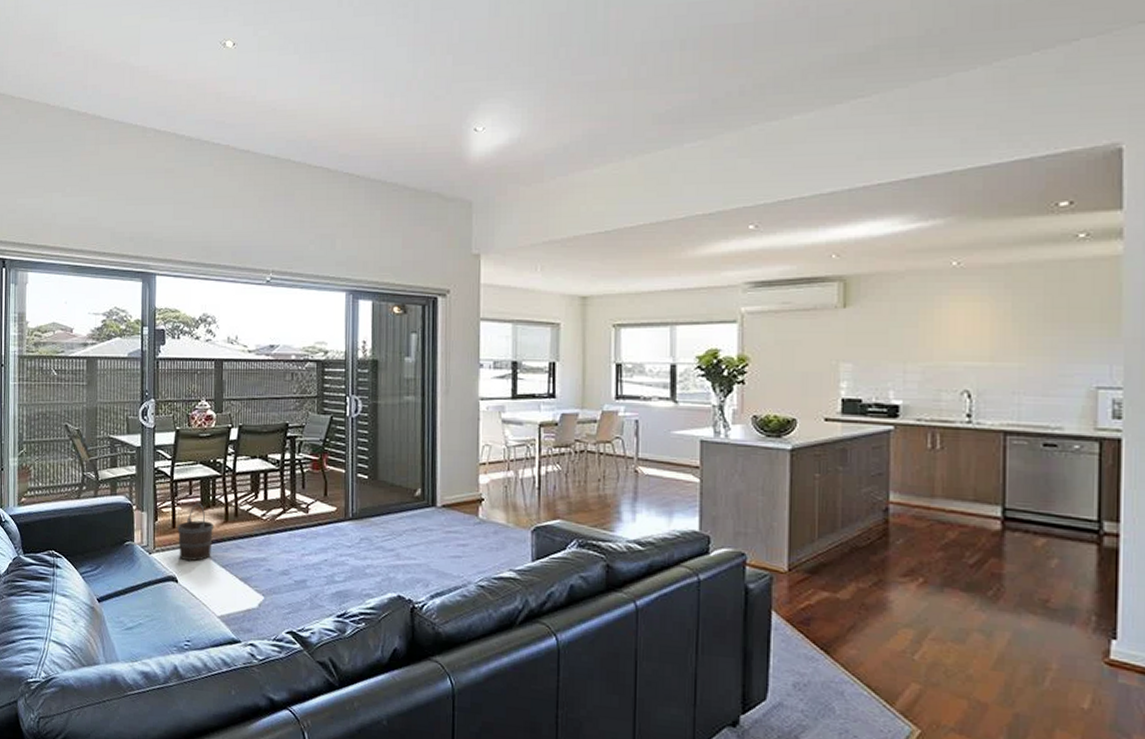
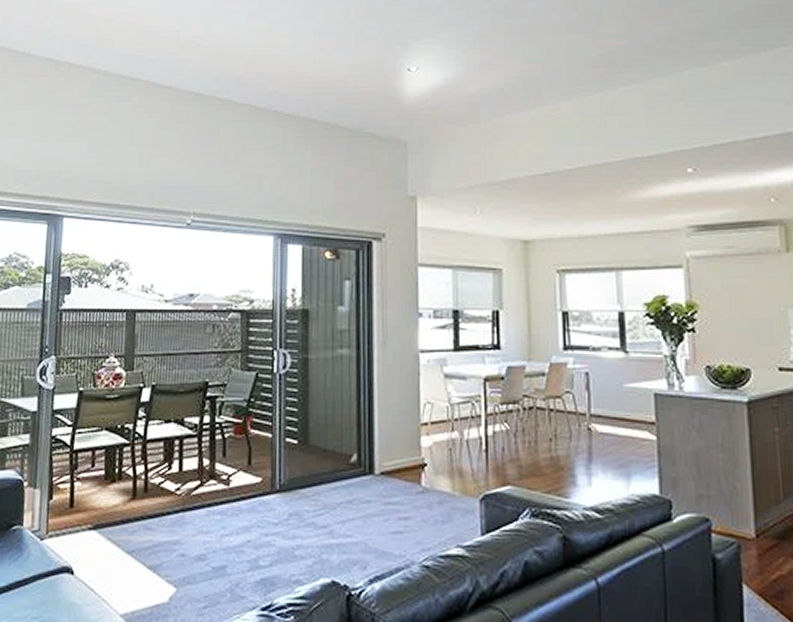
bucket: present [177,503,213,562] -> none [75,477,119,548]

